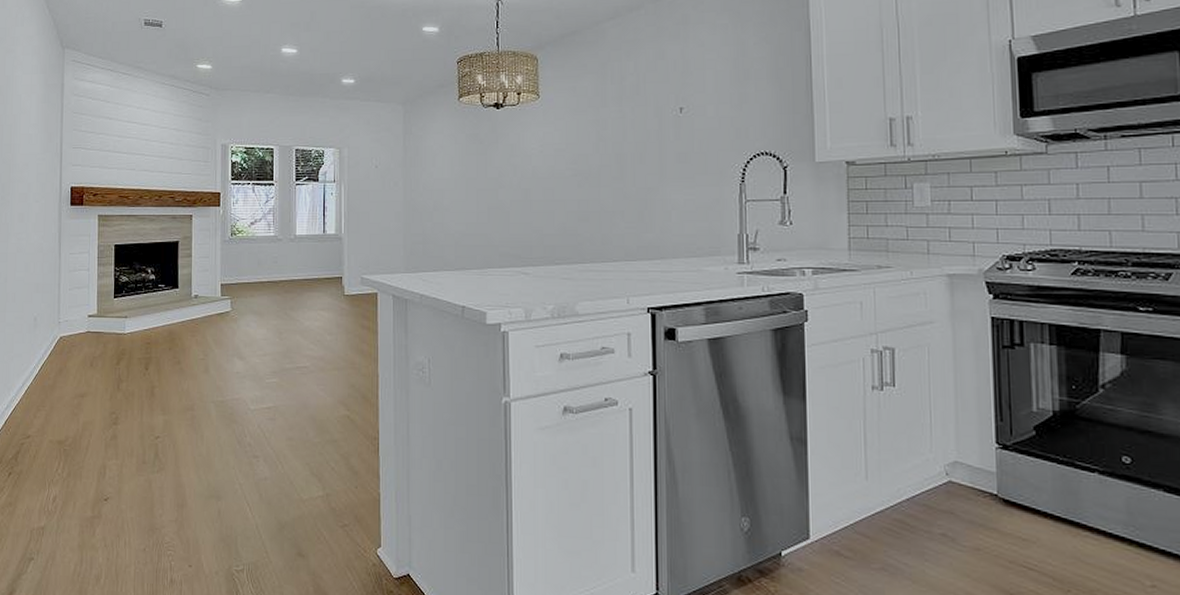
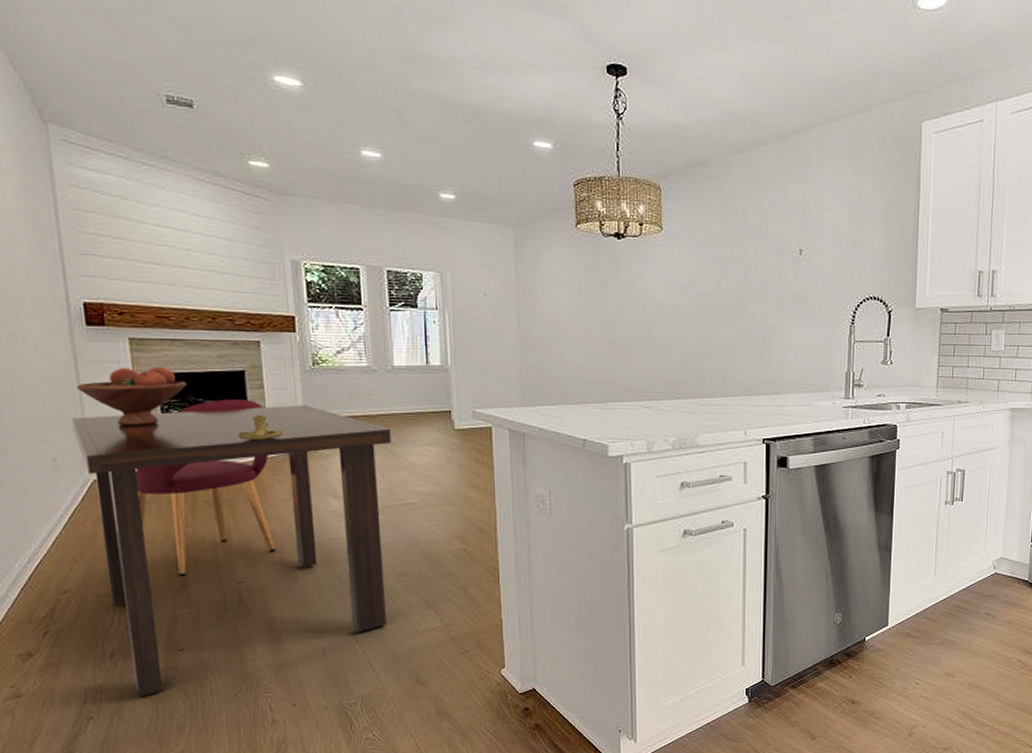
dining table: none [51,271,290,543] -> present [71,404,391,697]
fruit bowl: none [57,239,135,290] -> present [76,367,186,426]
dining chair: none [89,267,190,429] -> present [135,399,276,577]
candlestick: none [167,280,203,304] -> present [237,414,284,440]

